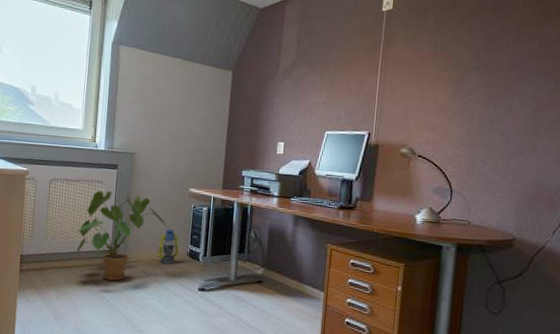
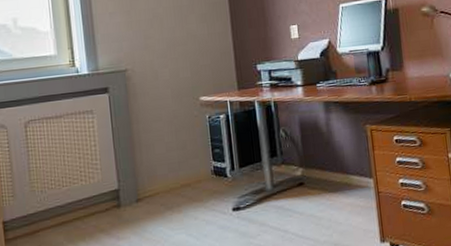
house plant: present [75,190,168,281] -> none [69,117,183,226]
lantern: present [156,228,179,265] -> none [174,147,202,191]

